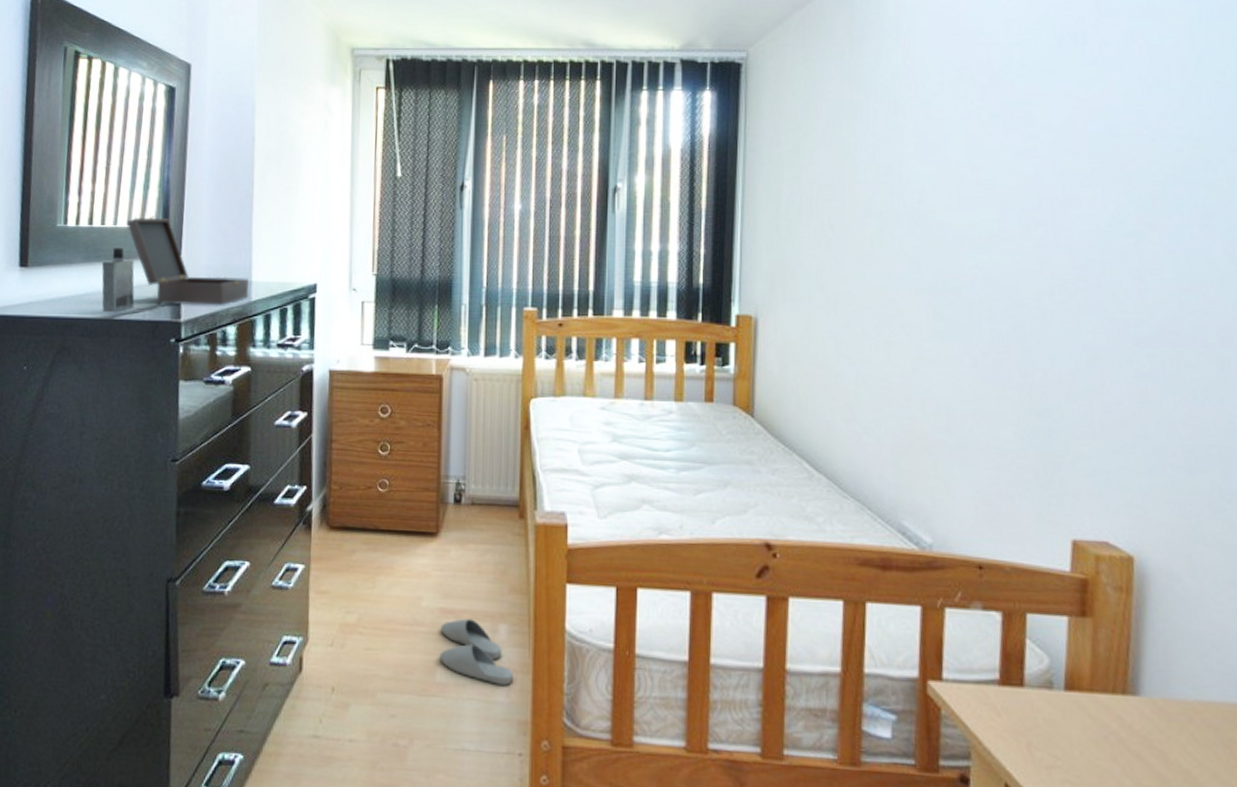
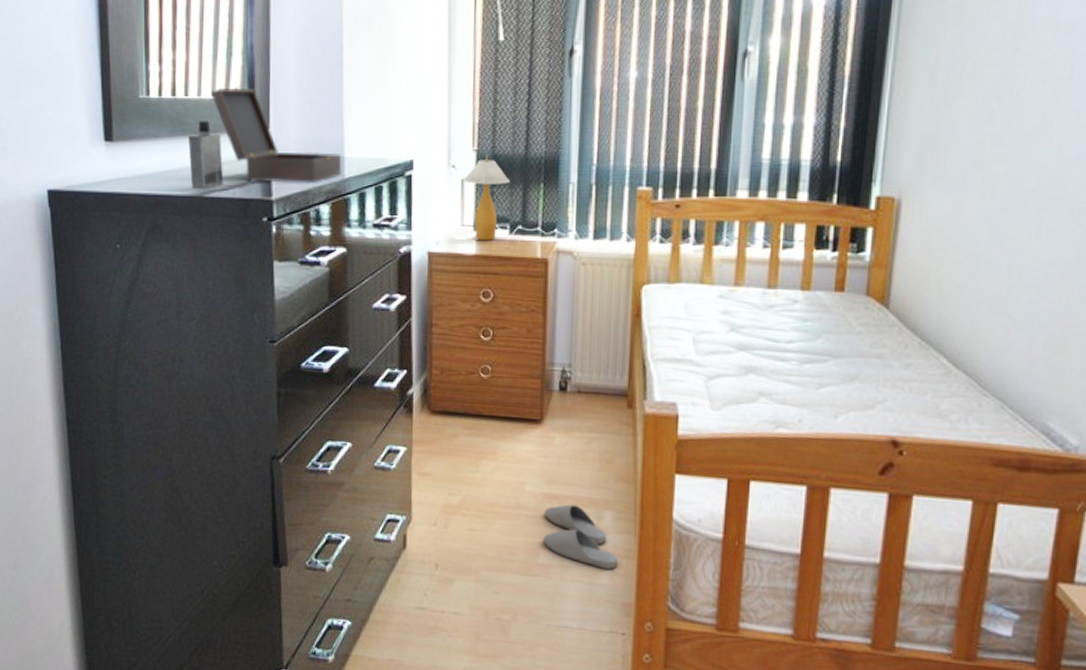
table lamp: none [363,278,407,358] -> present [463,154,511,241]

